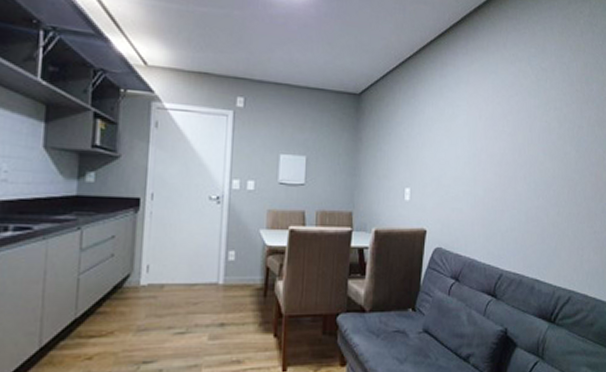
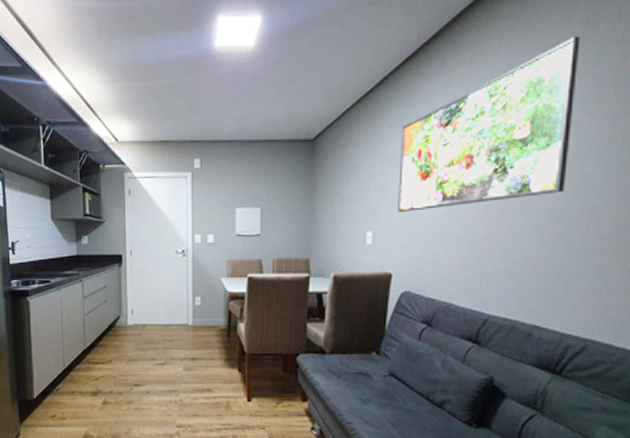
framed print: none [432,43,559,172] -> present [398,36,581,212]

